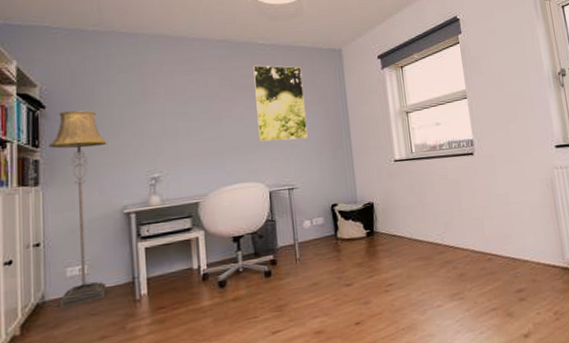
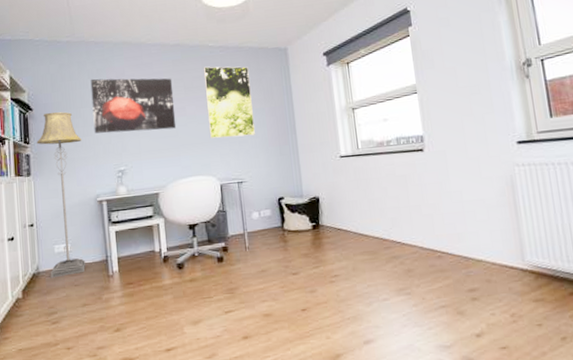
wall art: none [120,73,221,136] -> present [90,78,177,134]

